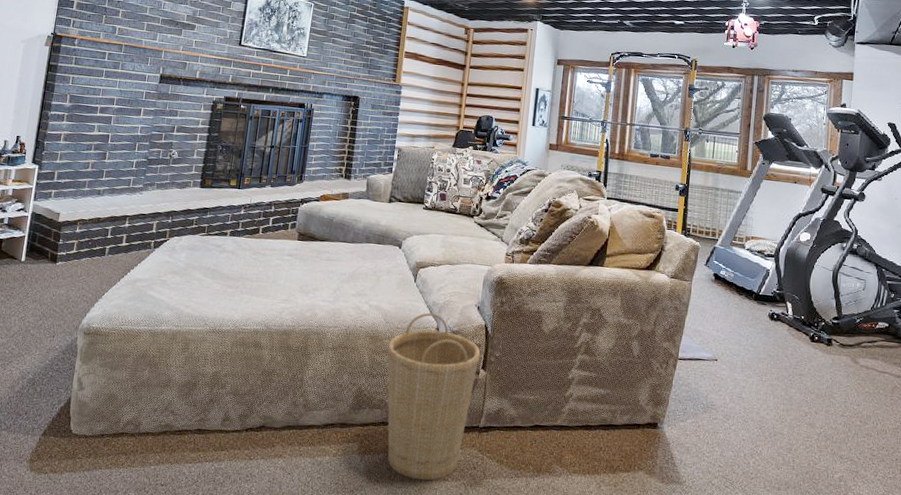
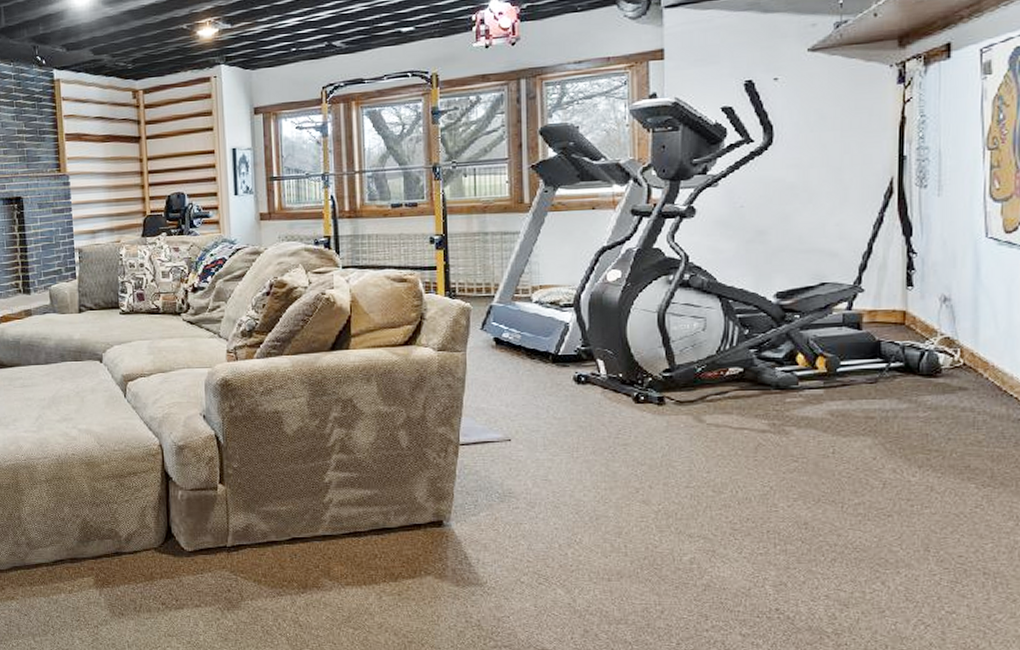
basket: present [387,312,481,481] -> none [107,429,216,608]

